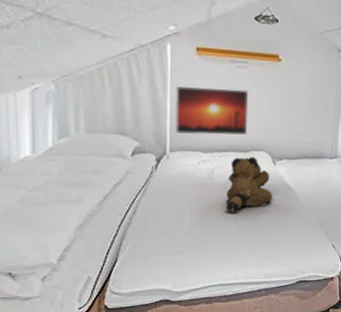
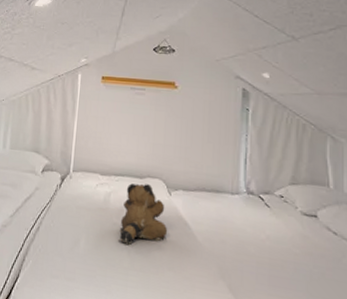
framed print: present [174,86,249,135] -> none [78,111,145,160]

